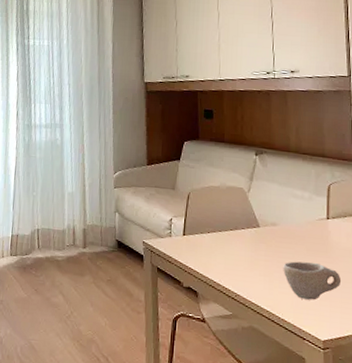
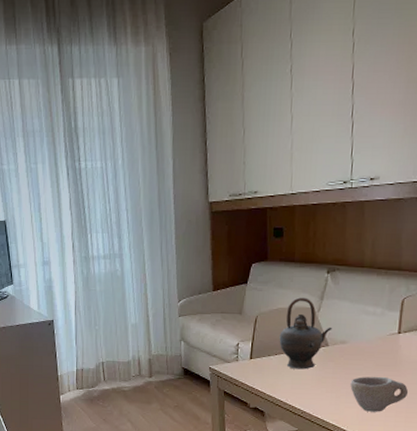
teapot: none [211,177,262,250] -> present [279,297,332,370]

